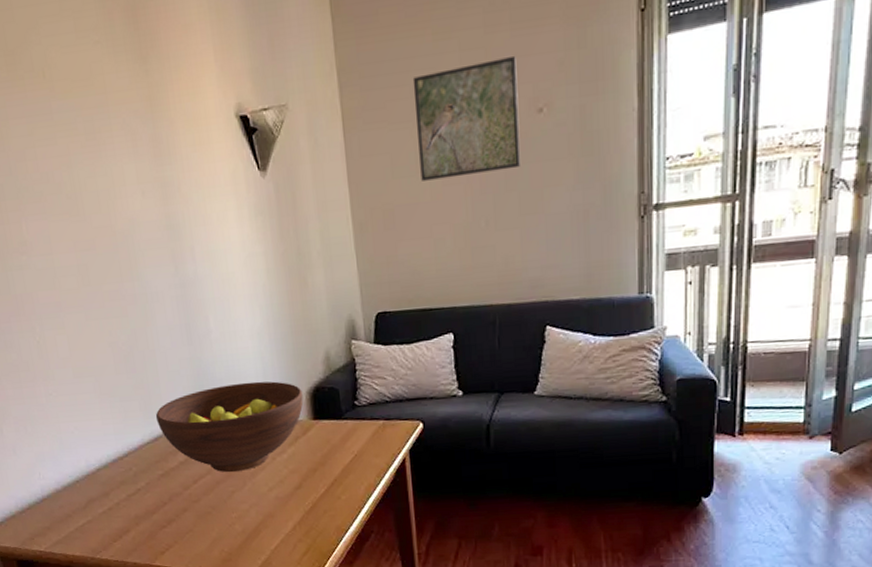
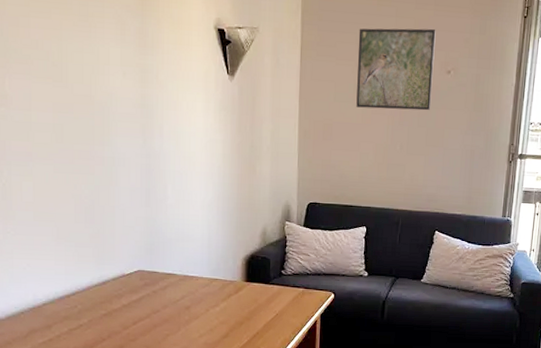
fruit bowl: present [155,381,304,473] -> none [106,244,240,319]

